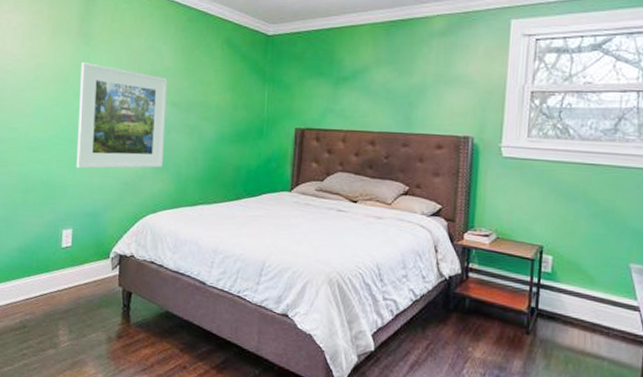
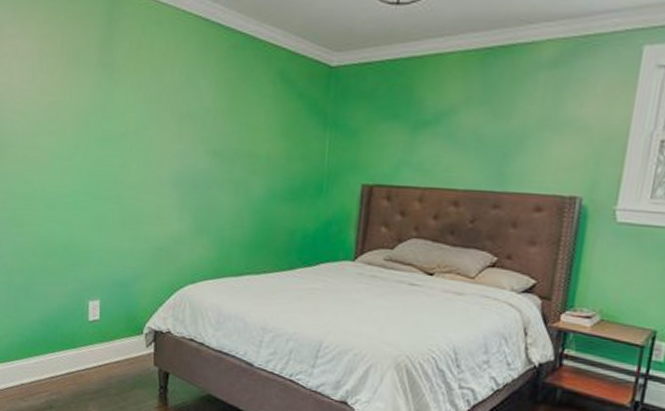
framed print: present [76,62,168,169] -> none [101,101,208,231]

